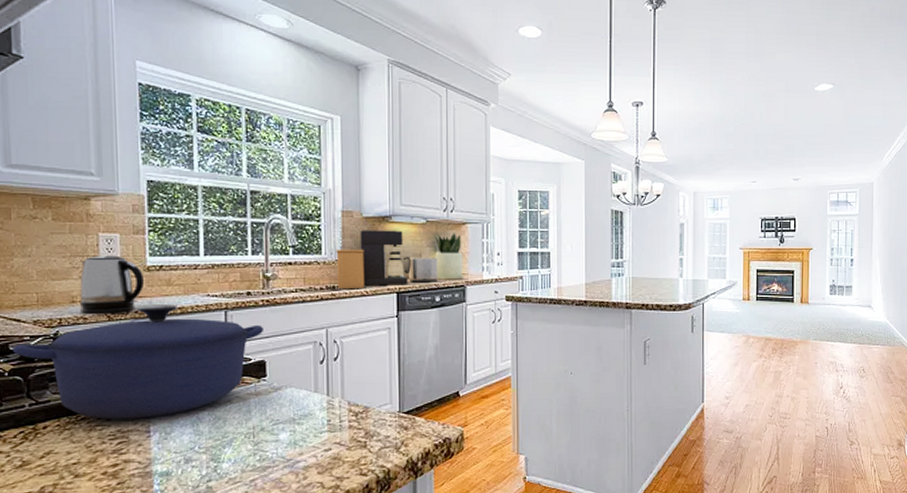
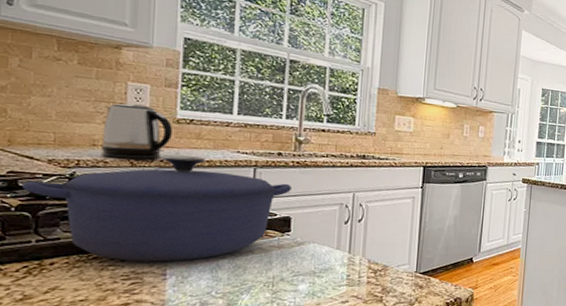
canister: present [336,249,365,290] -> none [368,122,396,160]
coffee maker: present [360,230,411,287] -> none [392,107,439,161]
toaster: present [408,257,438,283] -> none [435,136,465,161]
planter: present [434,233,466,280] -> none [462,119,488,161]

